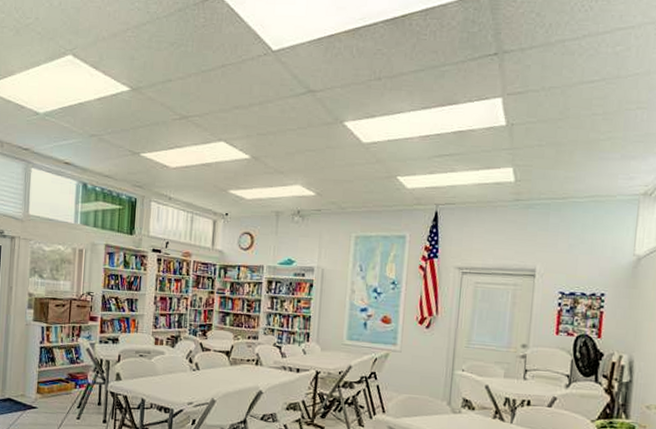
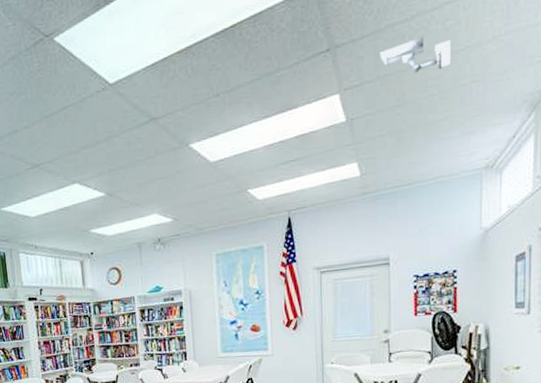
security camera: none [547,56,619,91] -> present [379,36,450,73]

